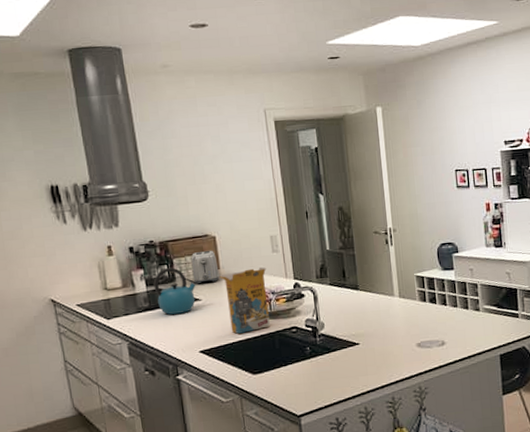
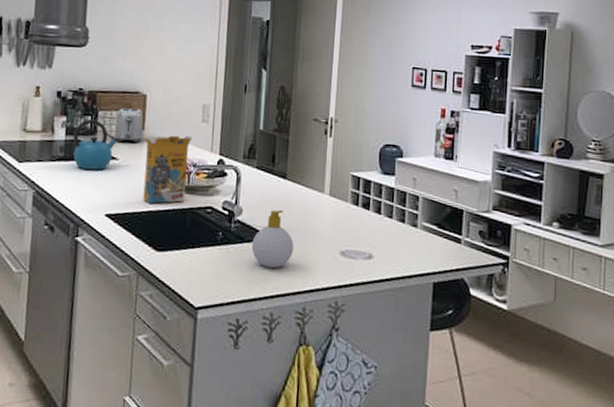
soap bottle: none [338,318,376,370] -> present [251,210,294,268]

